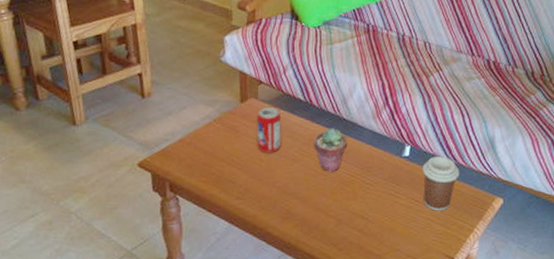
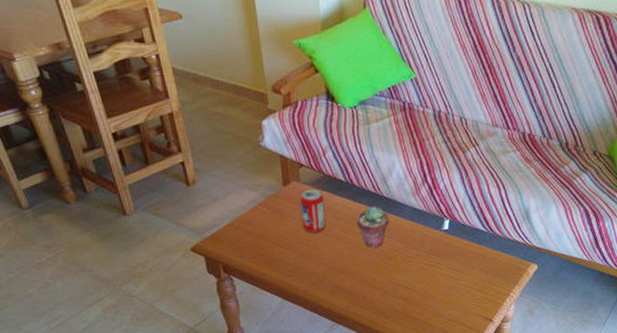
coffee cup: present [423,156,459,211] -> none [462,228,496,279]

